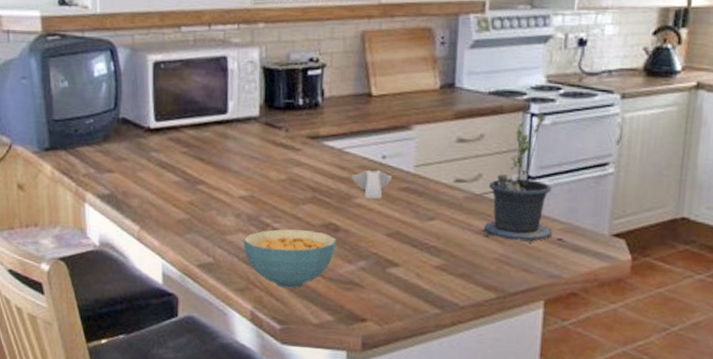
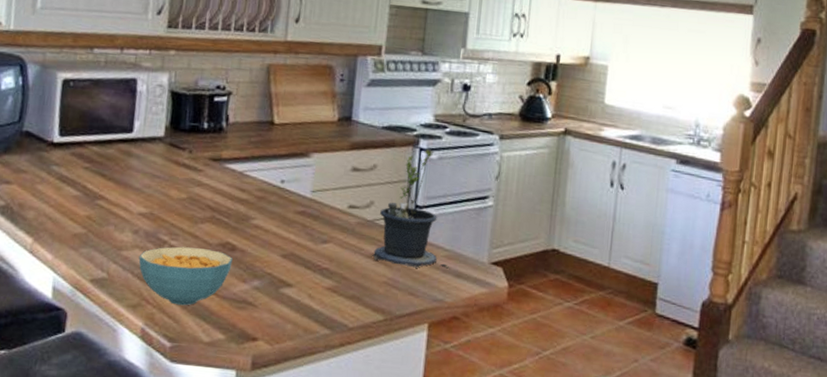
spoon rest: present [351,170,392,200] -> none [250,193,289,221]

